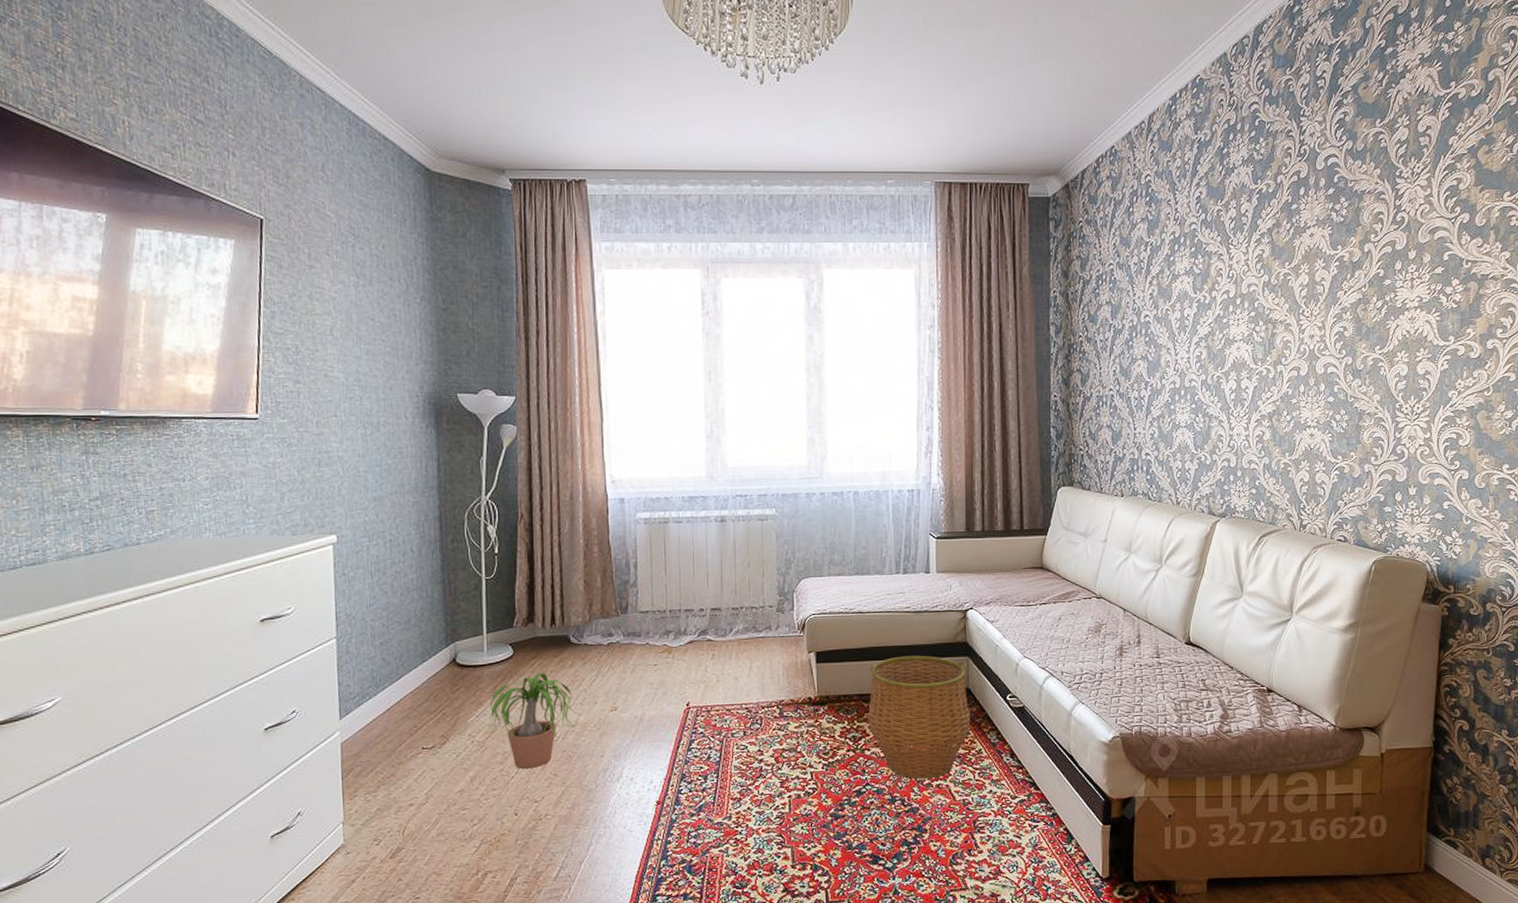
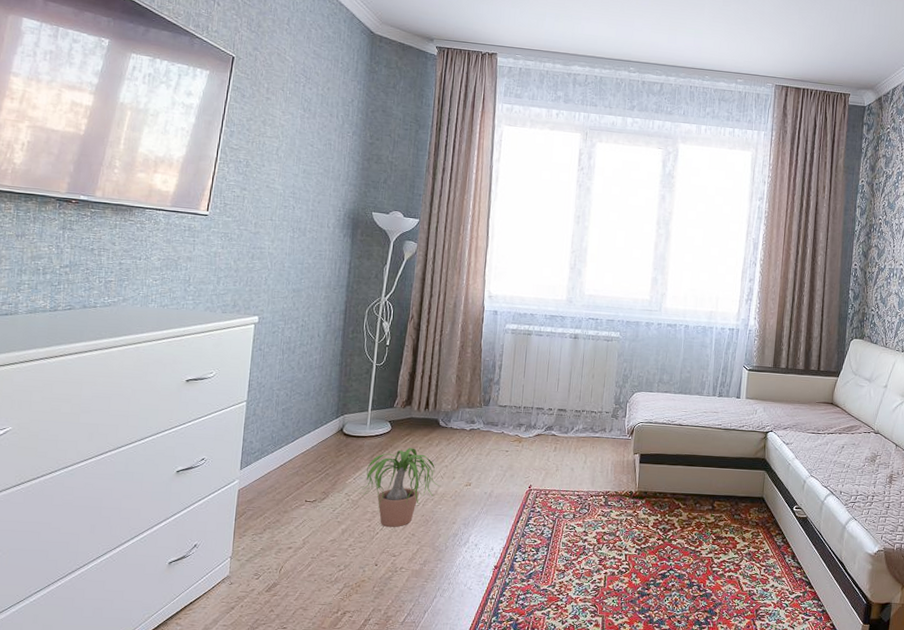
basket: present [868,655,971,780] -> none [677,464,763,570]

